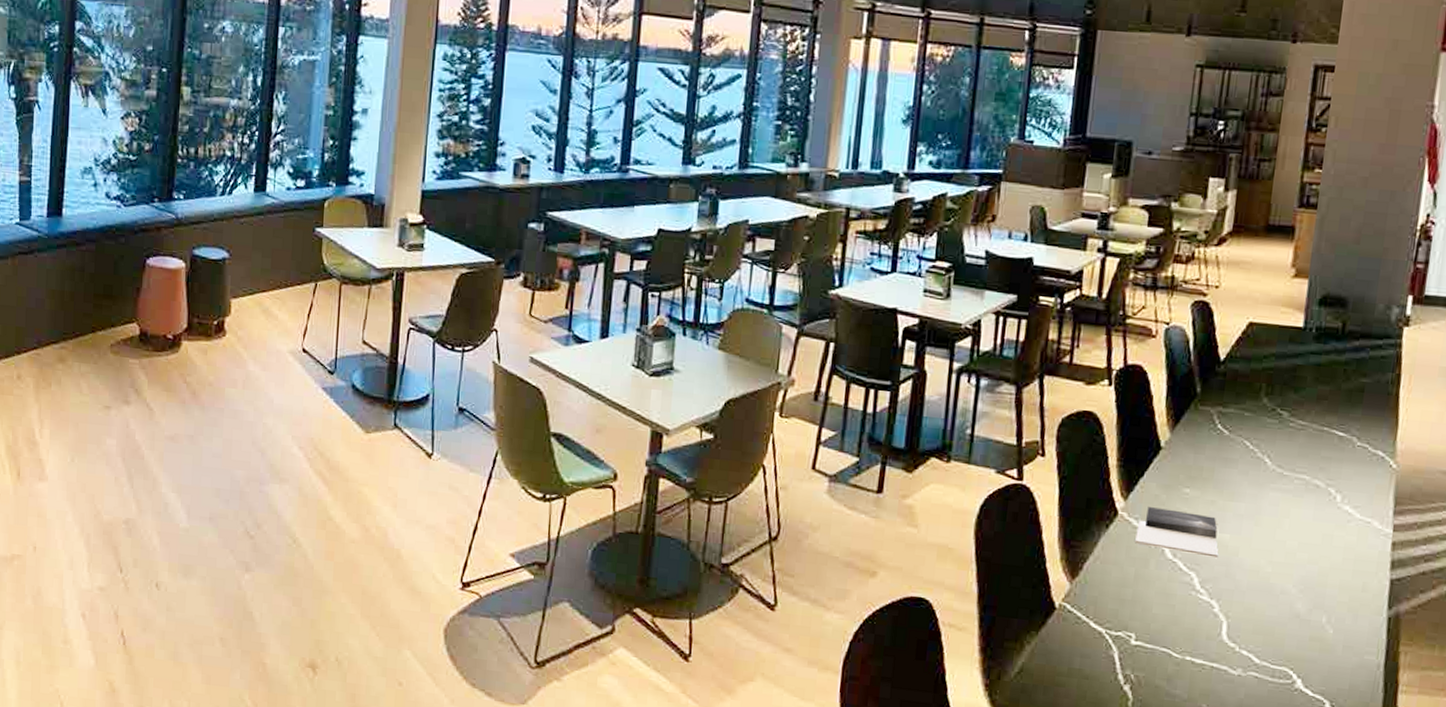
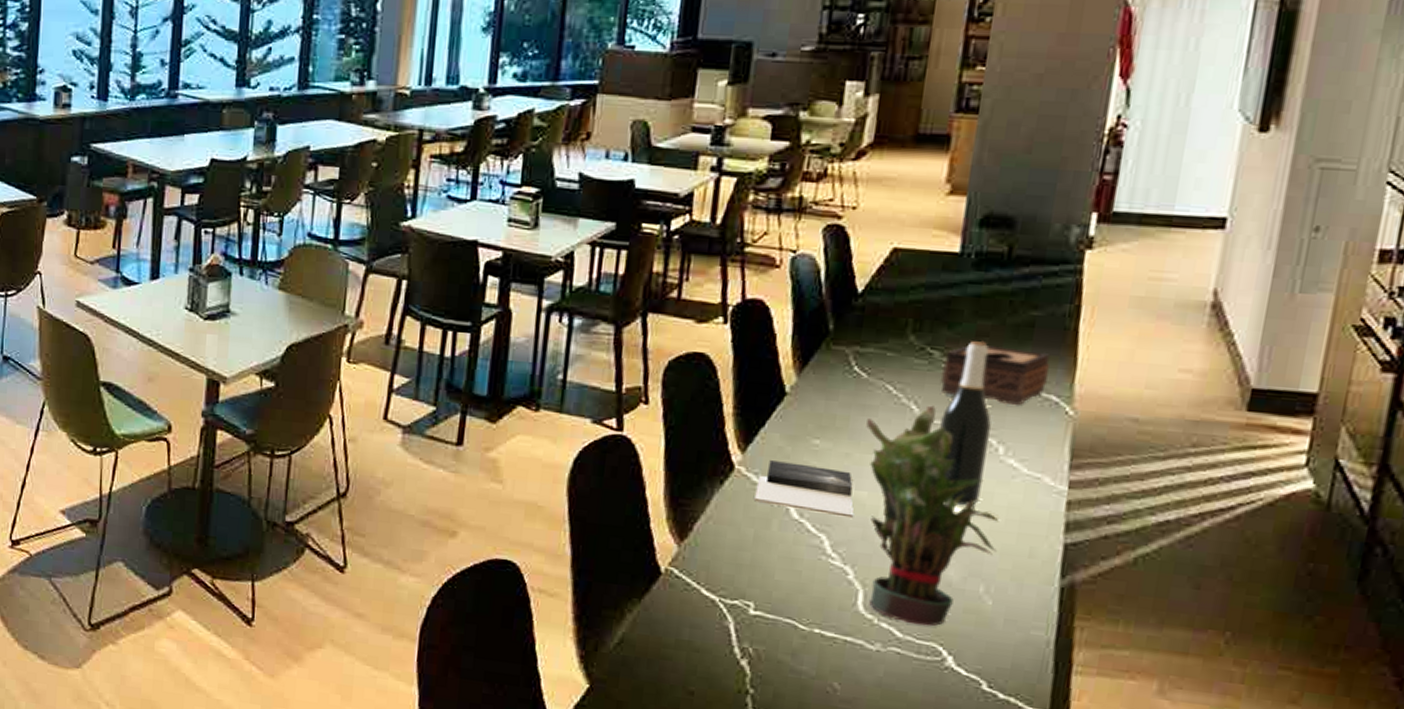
potted plant: none [1228,459,1337,653] -> present [866,405,998,627]
tissue box: none [1288,407,1377,460] -> present [940,345,1051,406]
wine bottle: none [1289,403,1331,546] -> present [940,341,992,505]

